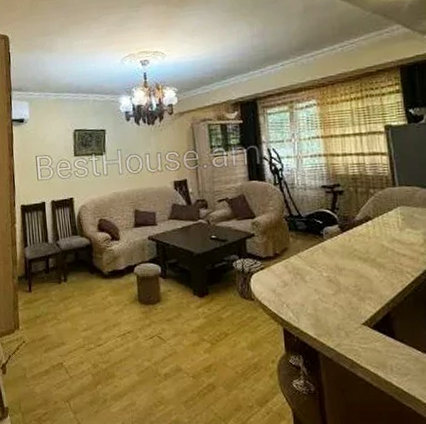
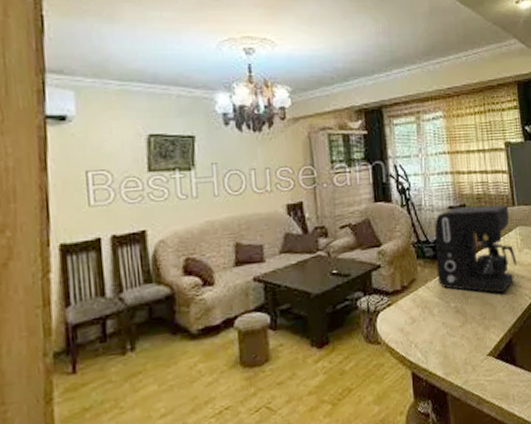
coffee maker: none [307,185,397,269] -> present [435,205,517,293]

